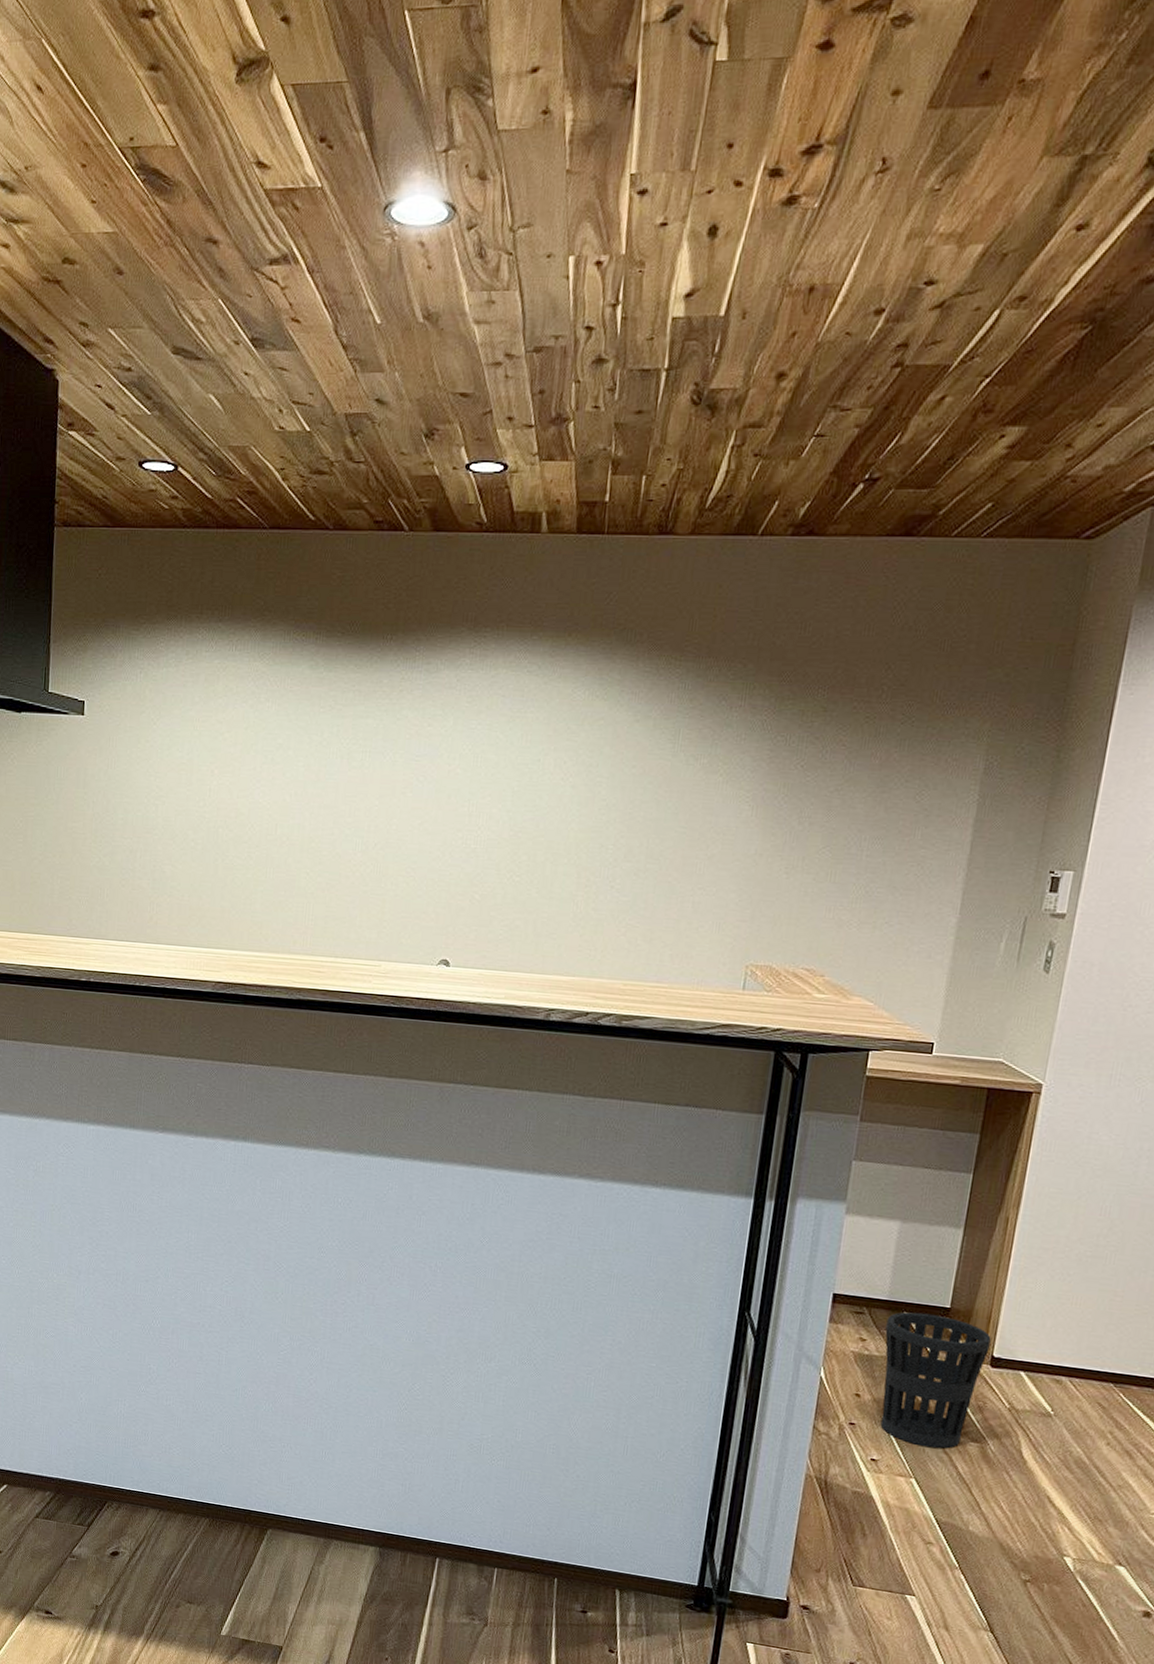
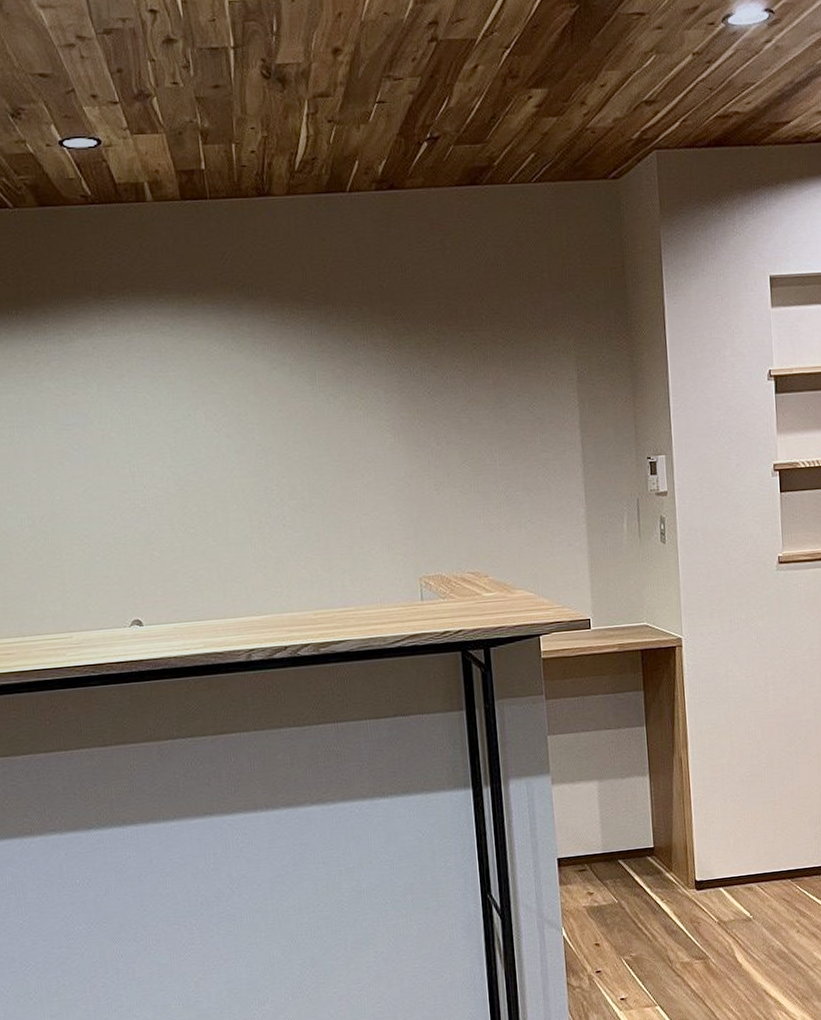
wastebasket: present [880,1312,991,1449] -> none [606,855,692,976]

